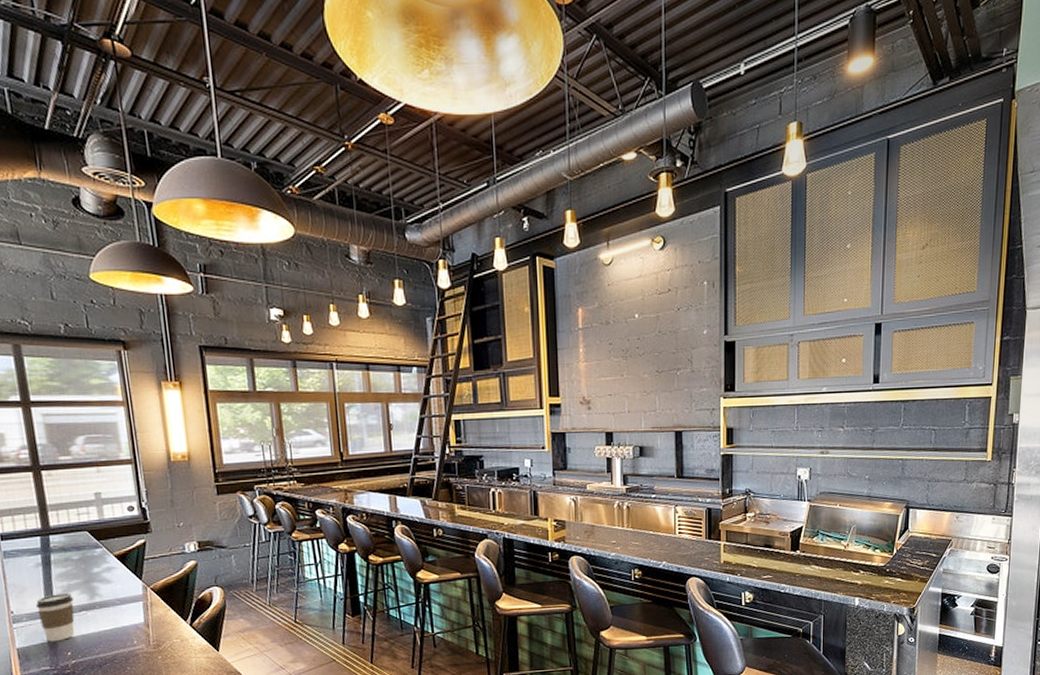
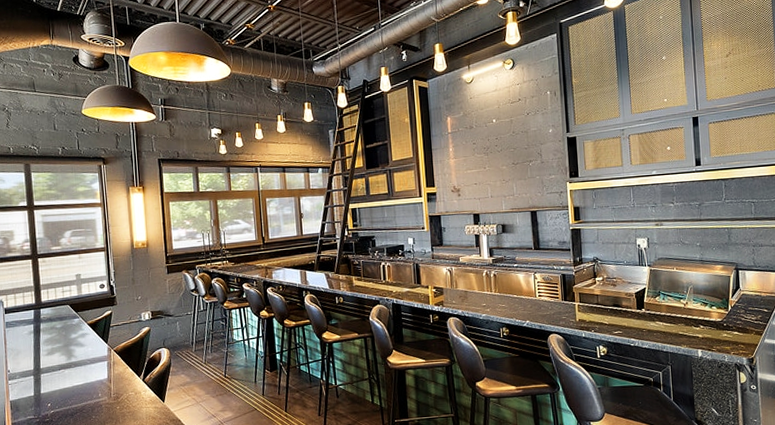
coffee cup: present [35,592,75,642] -> none [26,354,55,396]

